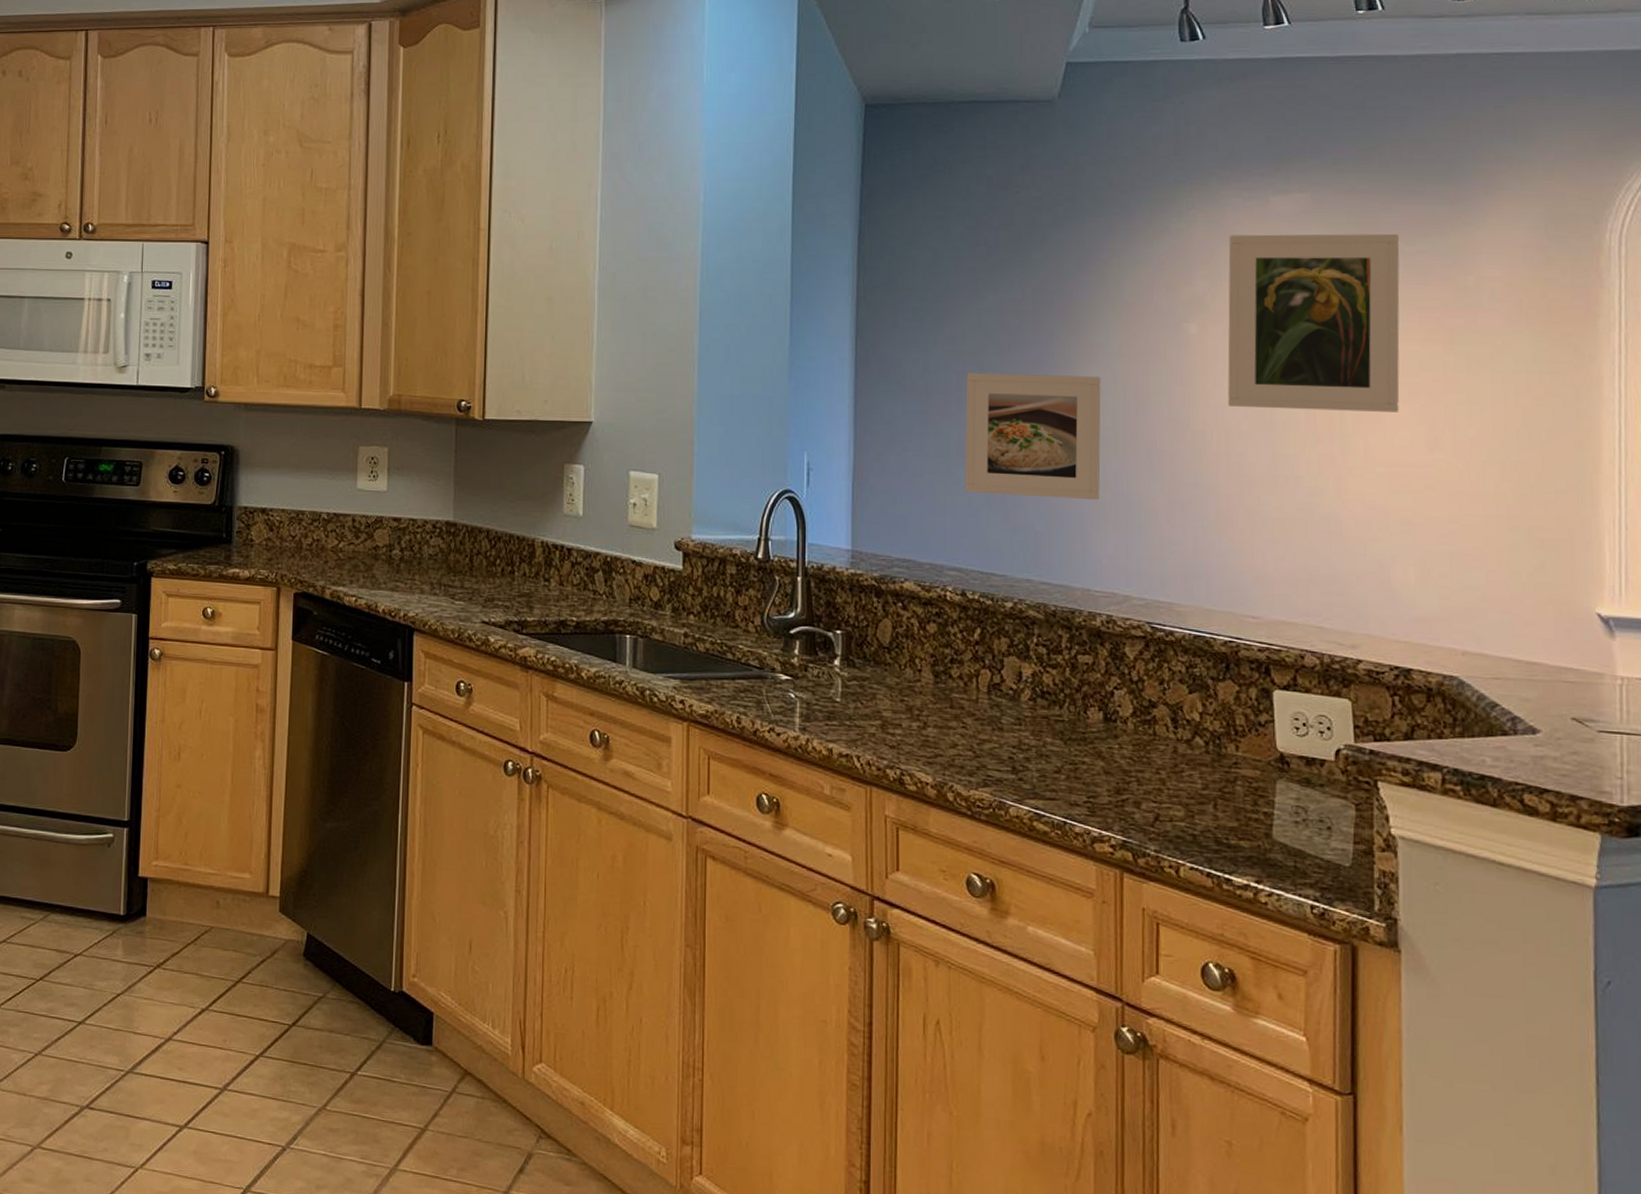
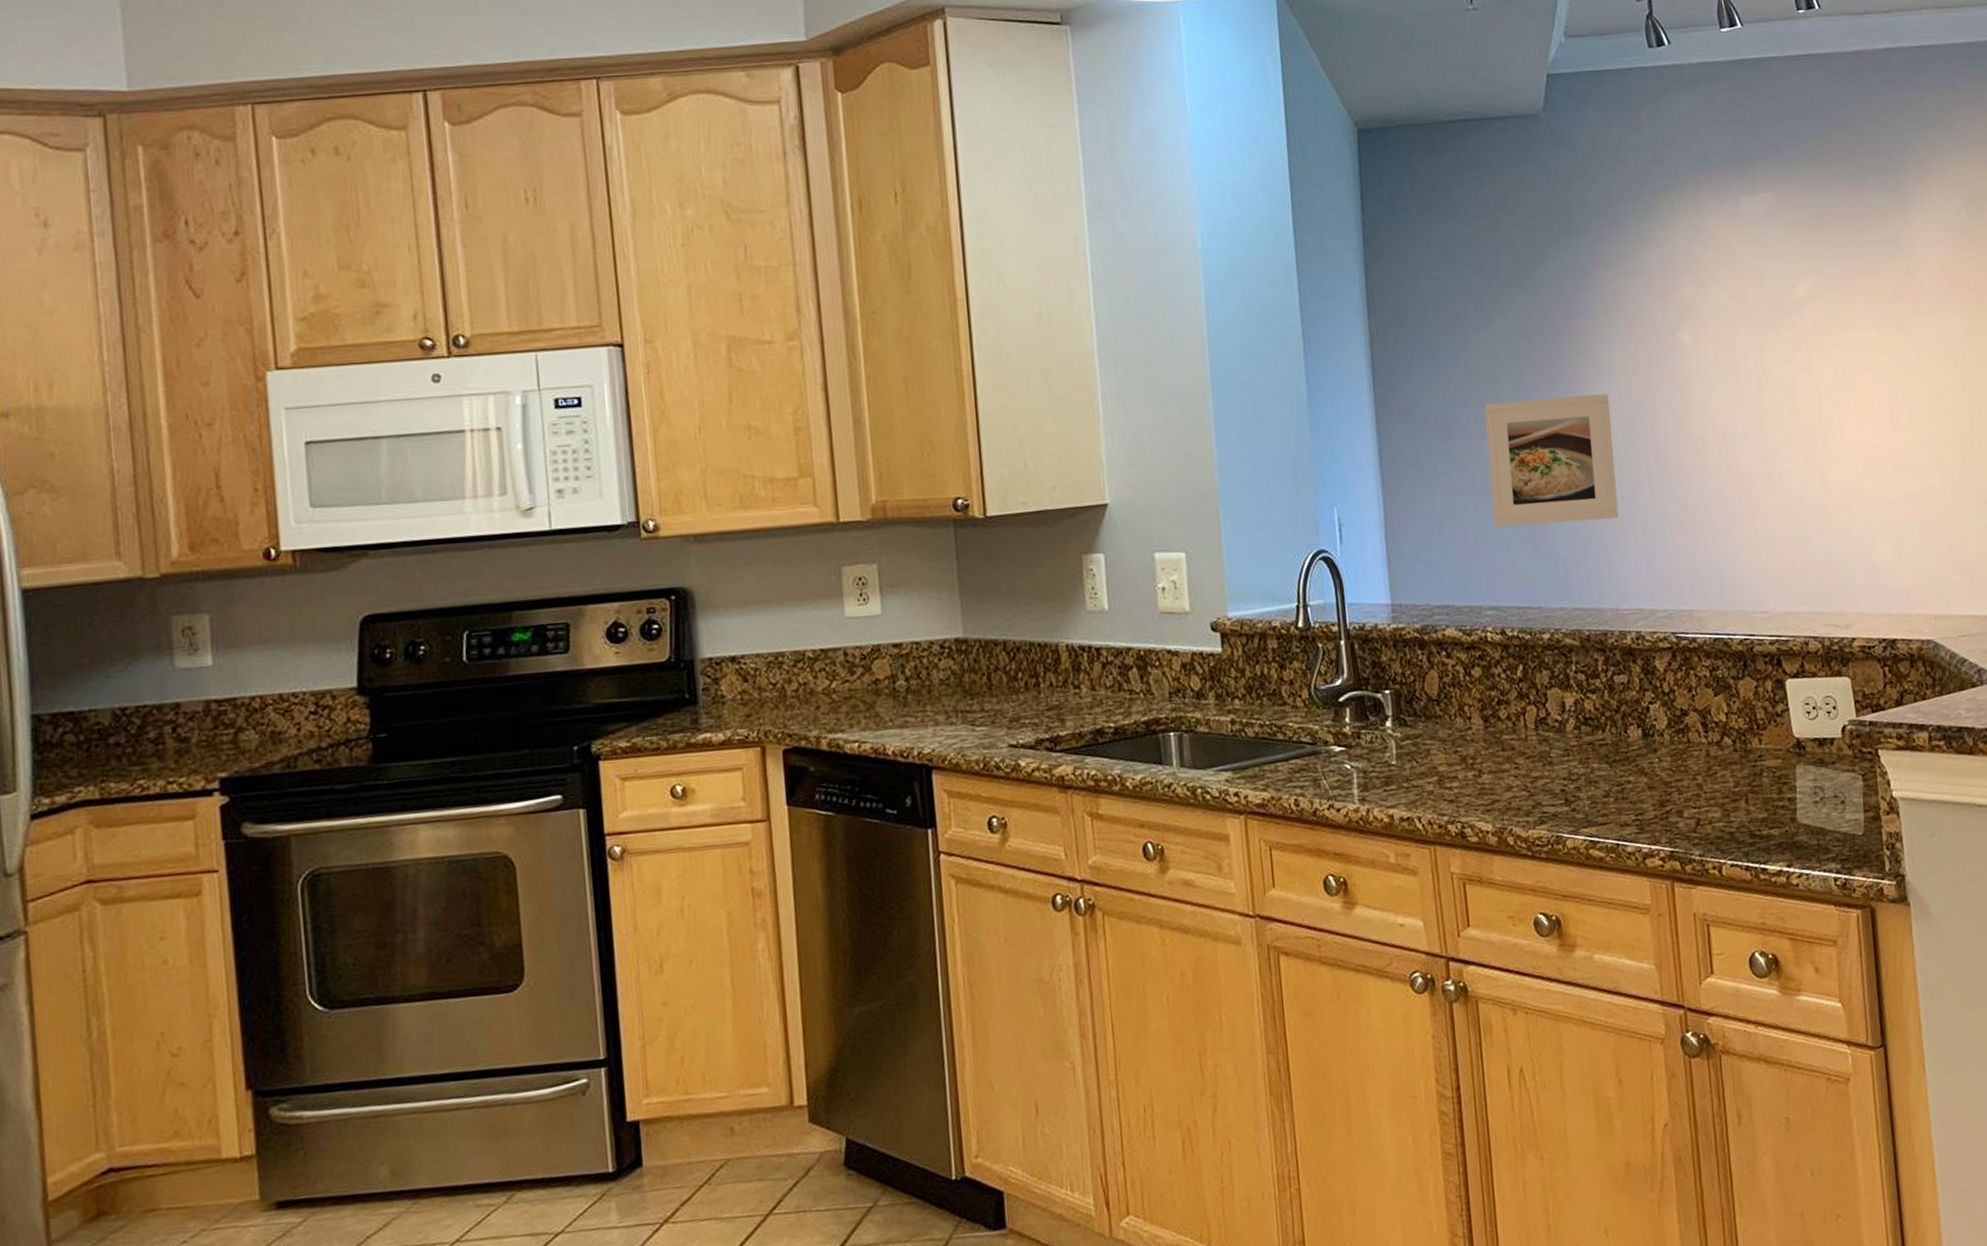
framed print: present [1227,233,1400,412] -> none [1709,225,1866,409]

